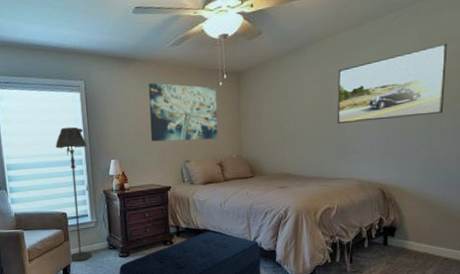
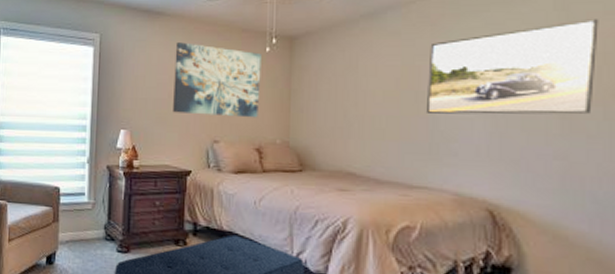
floor lamp: present [55,126,93,262] -> none [57,85,94,251]

